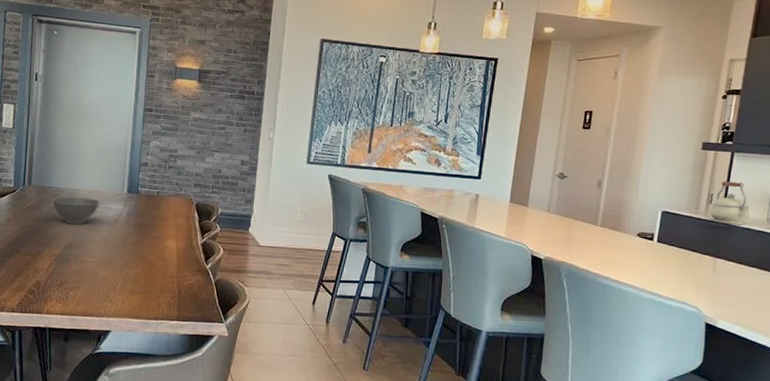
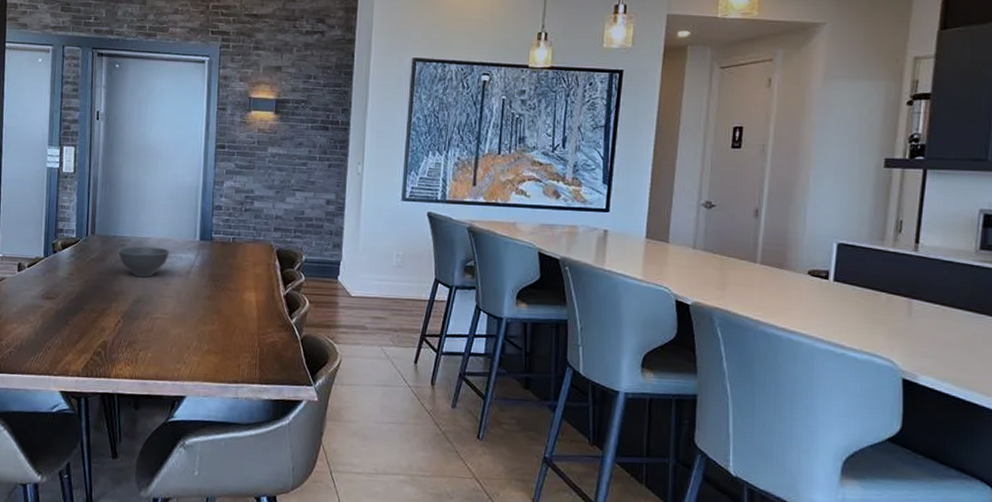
kettle: present [710,181,750,225] -> none [901,205,951,258]

